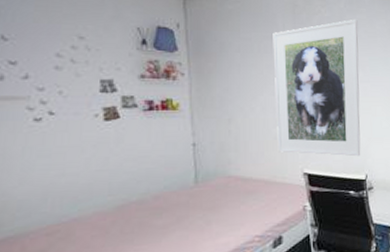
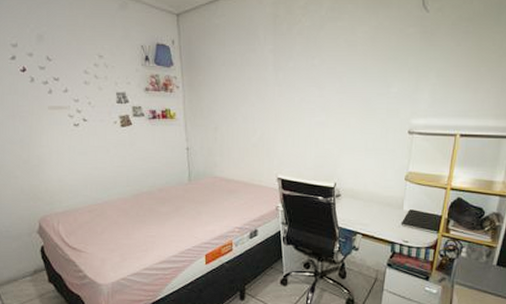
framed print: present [273,19,361,157] -> none [254,27,339,166]

